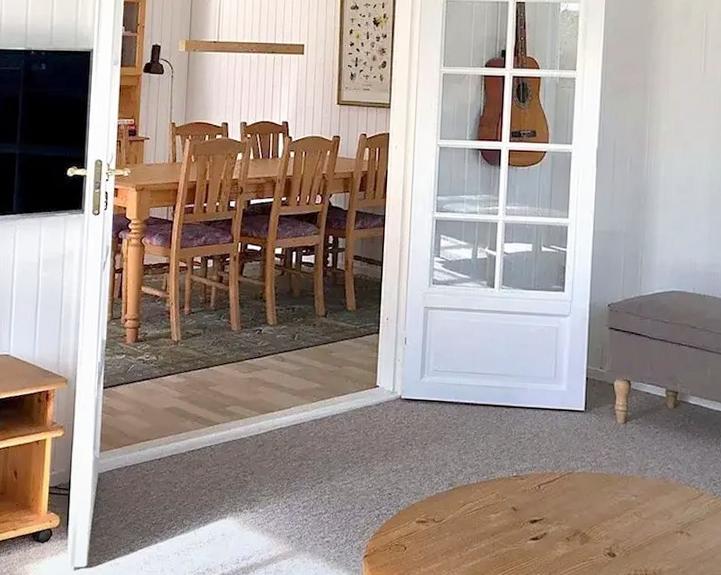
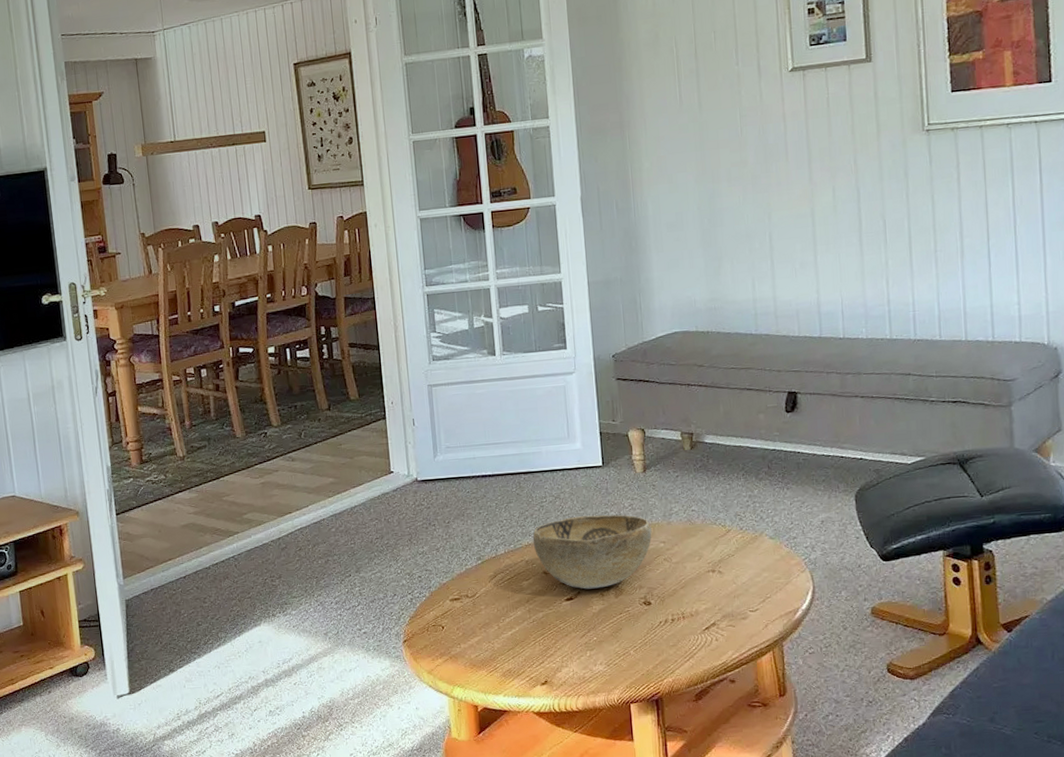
decorative bowl: none [506,457,625,533] -> present [532,514,652,589]

